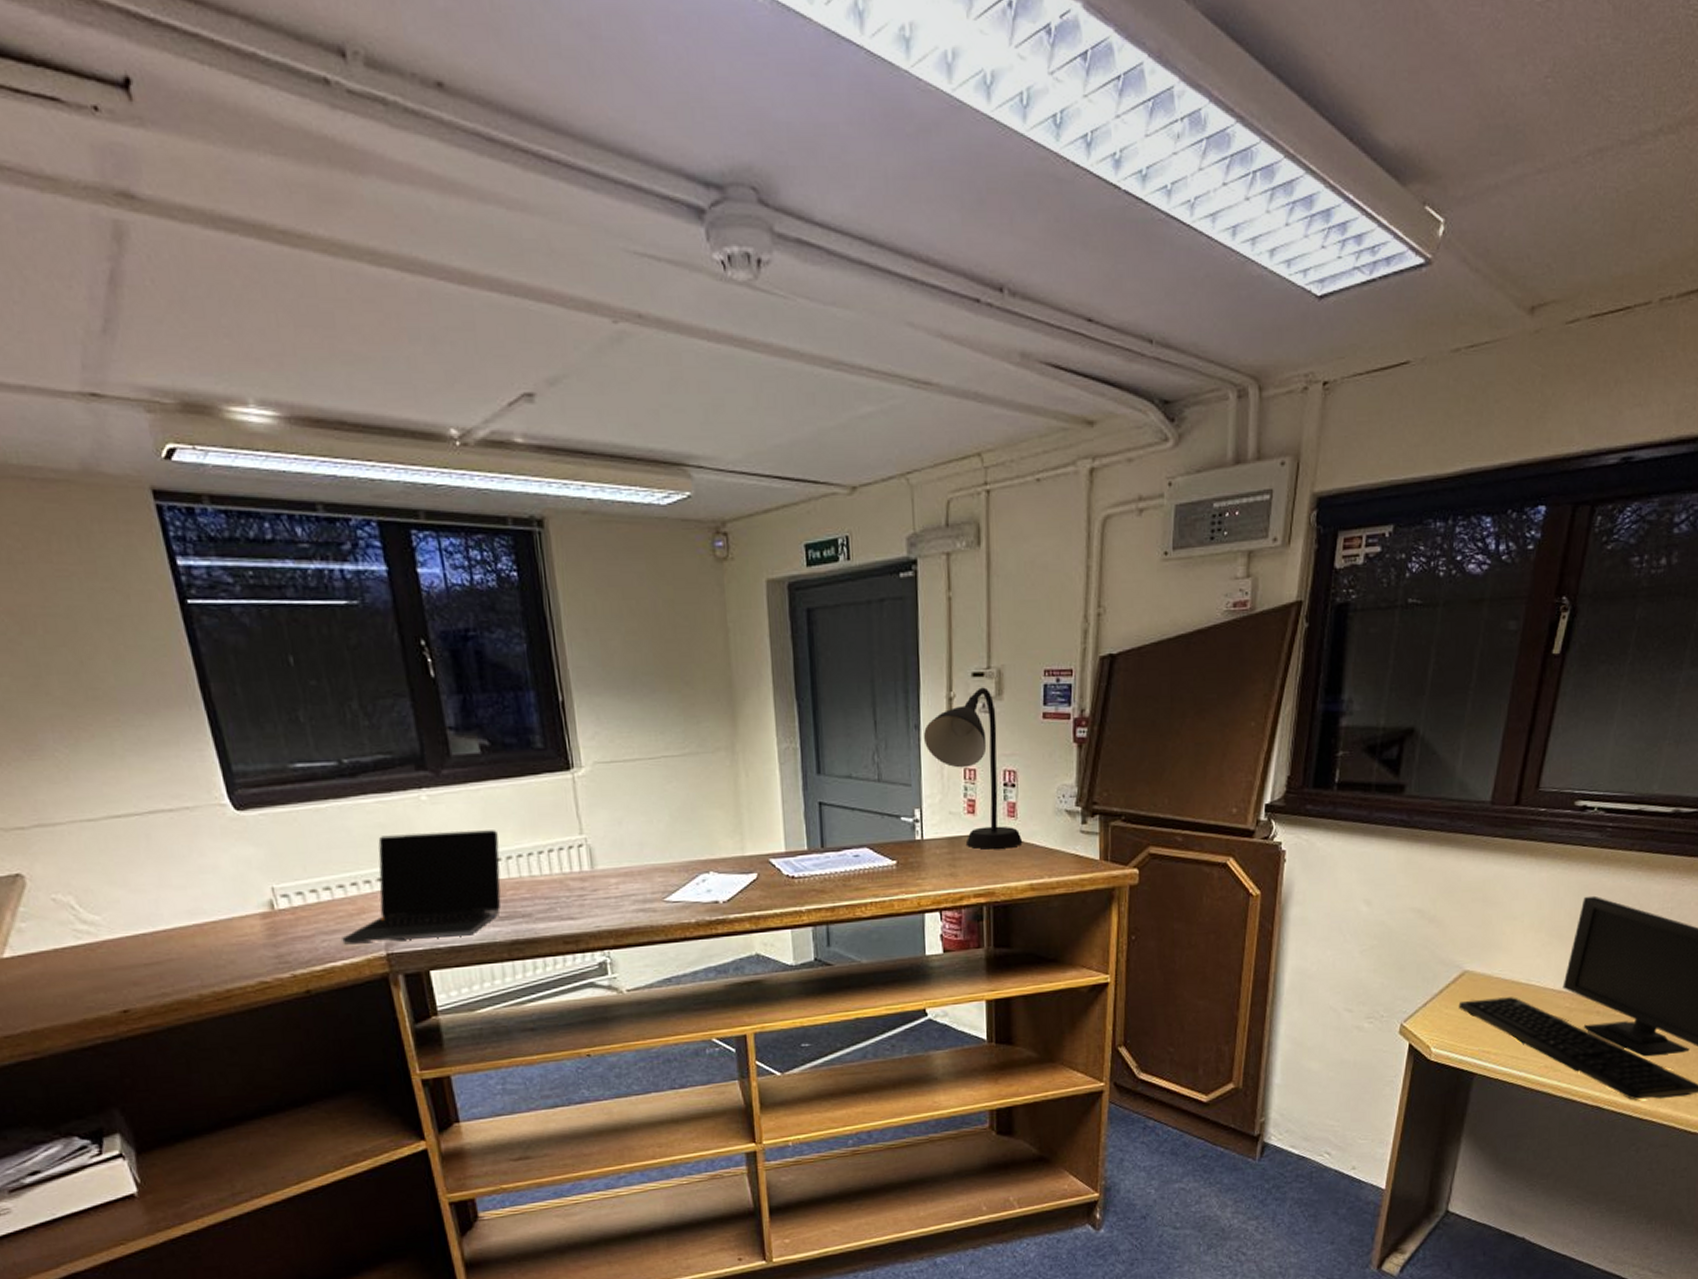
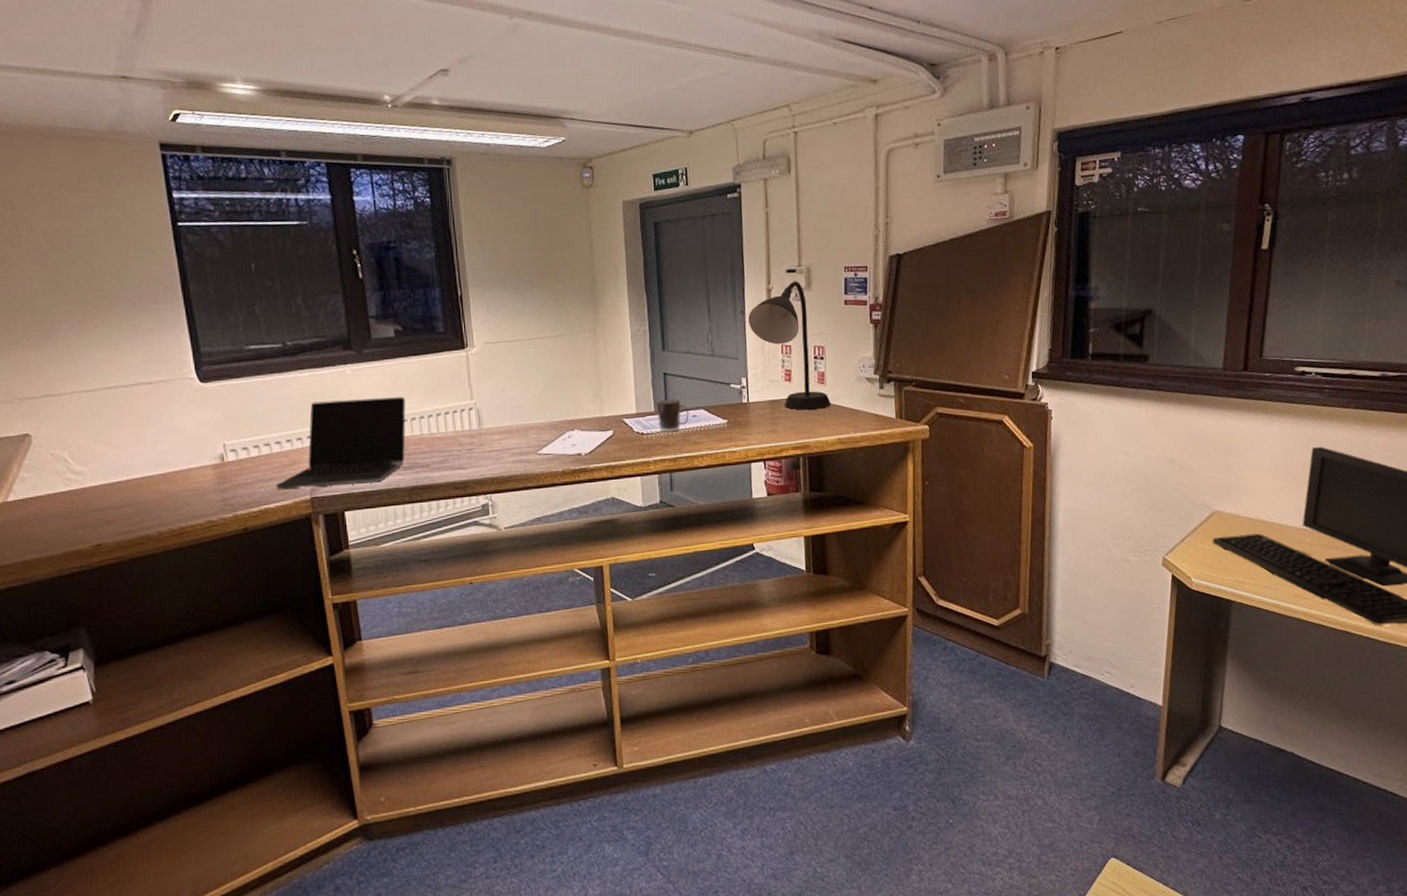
mug: none [809,835,850,876] -> present [656,399,689,432]

